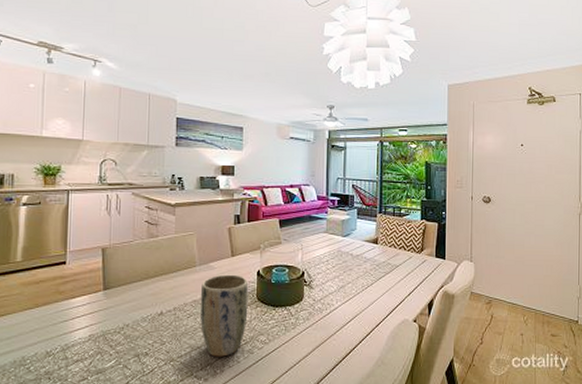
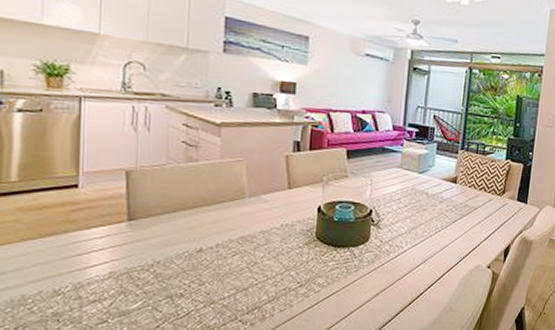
plant pot: present [200,274,249,357] -> none [248,208,307,300]

